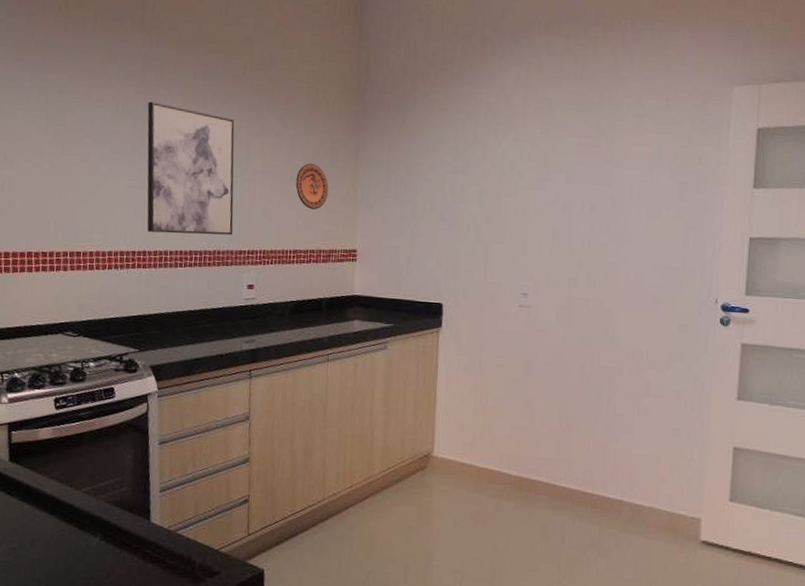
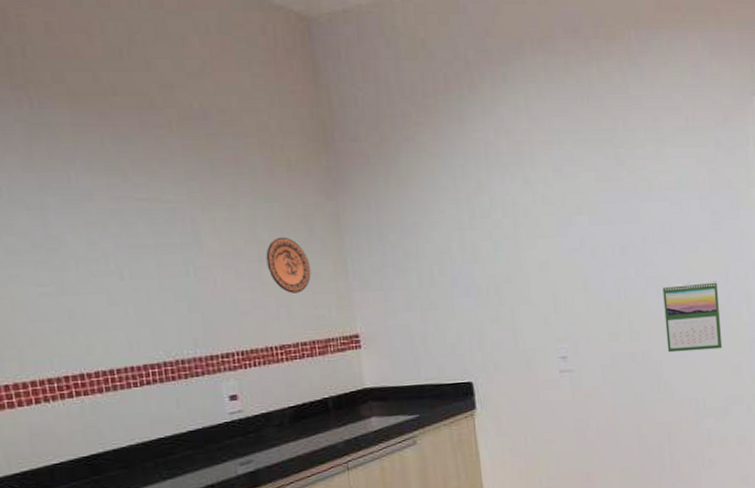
wall art: present [147,101,235,235] -> none [44,180,197,349]
calendar: none [620,243,676,308] -> present [662,281,723,353]

